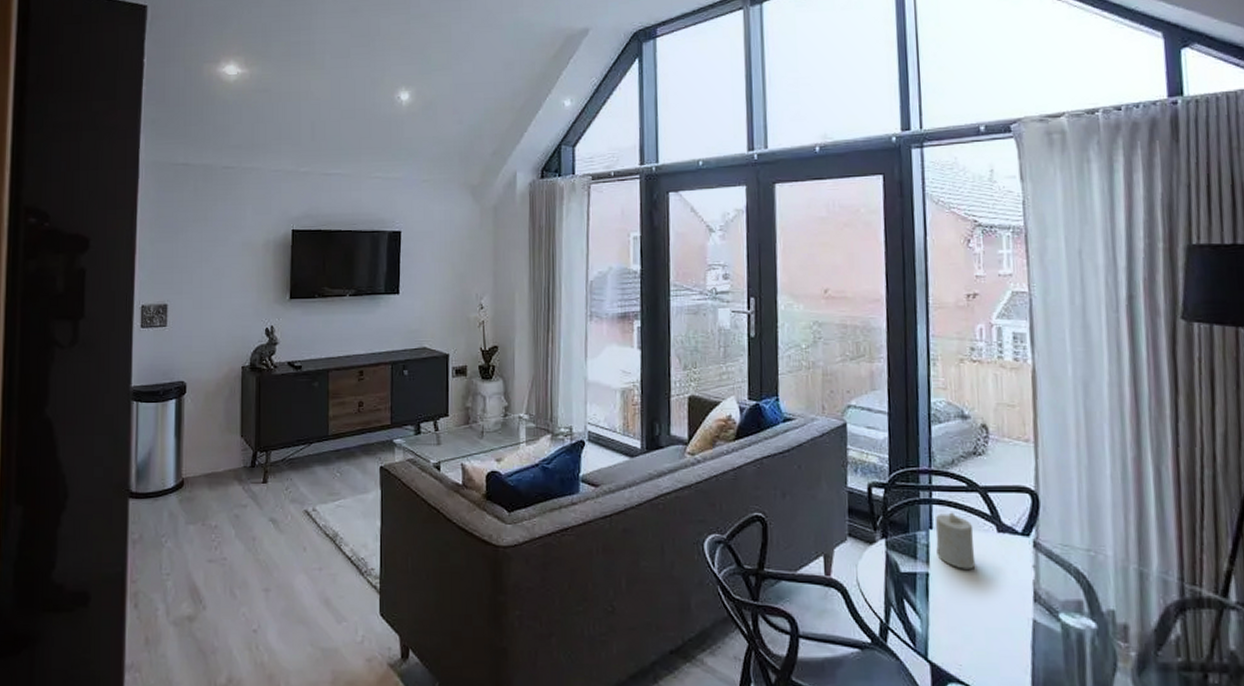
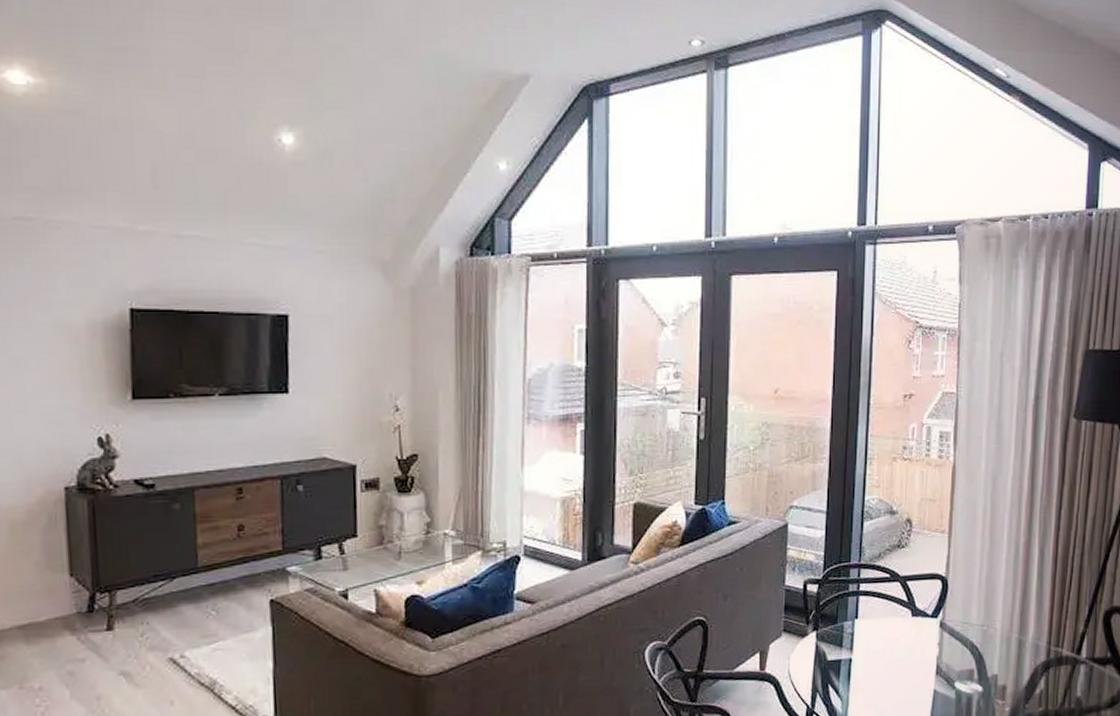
candle: present [935,512,976,569] -> none [860,601,892,652]

